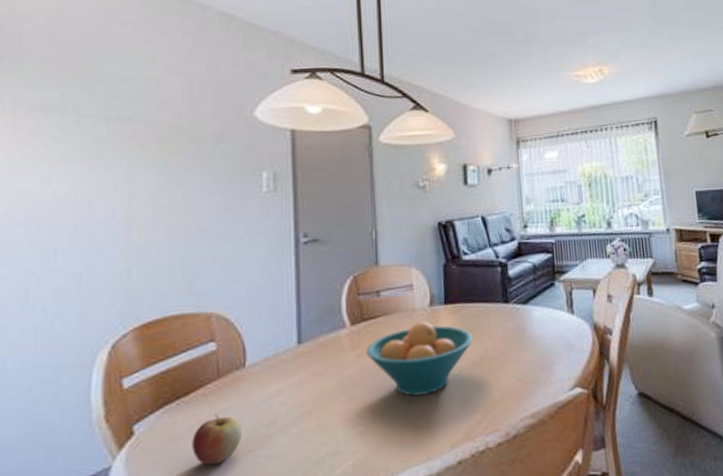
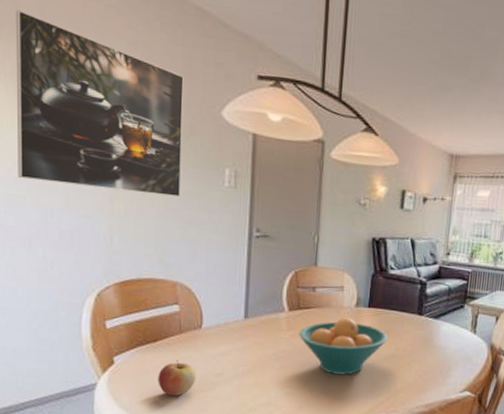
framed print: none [14,39,212,221] -> present [15,9,184,198]

